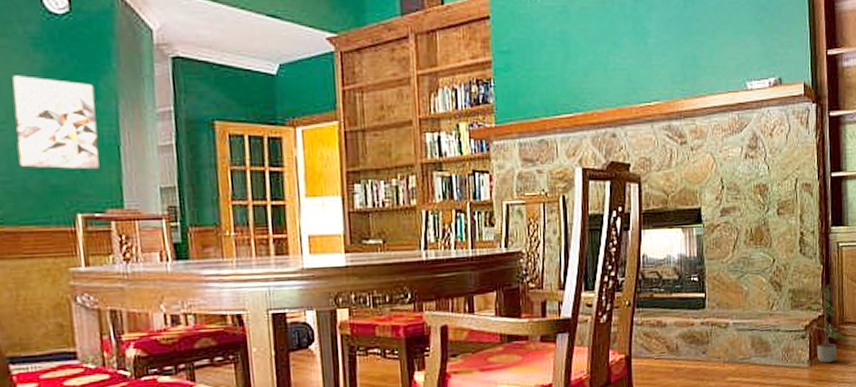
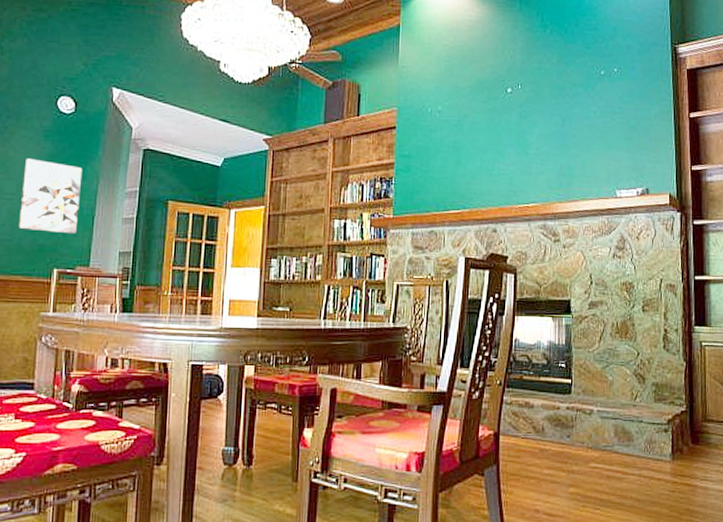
potted plant: present [813,283,846,363] -> none [676,380,708,459]

